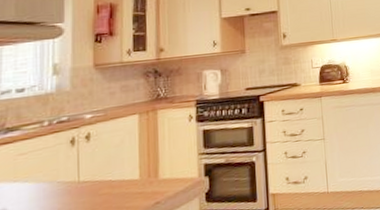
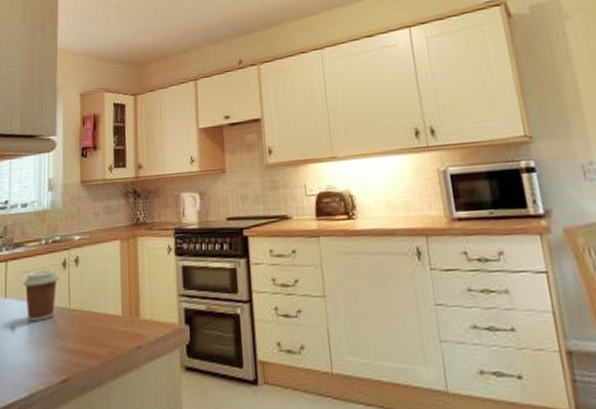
coffee cup: none [17,148,67,201] -> present [22,269,60,321]

